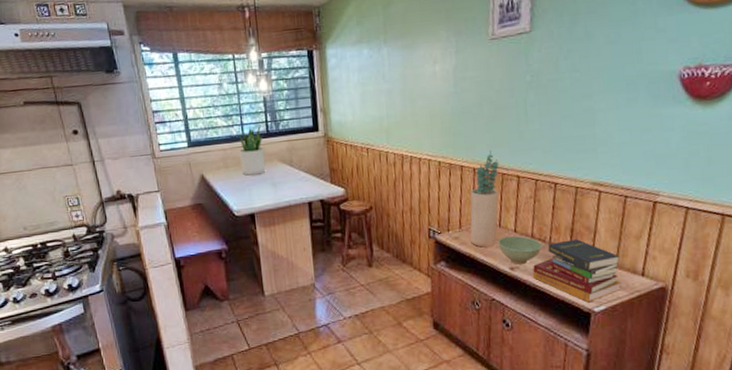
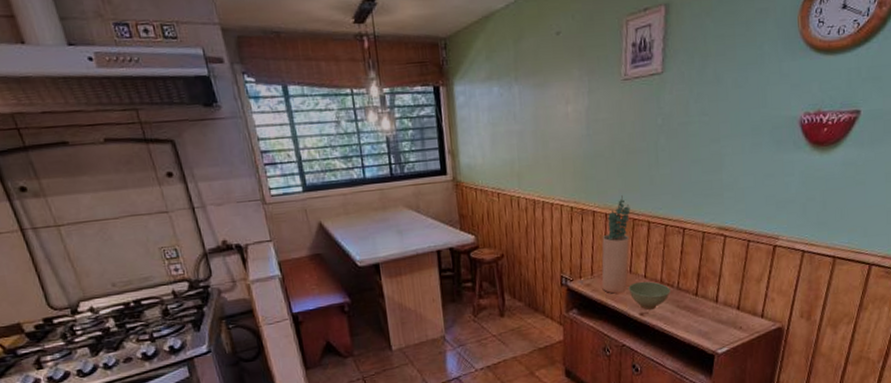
planter: present [238,125,266,176] -> none [359,167,391,223]
books: present [532,239,622,303] -> none [661,283,743,345]

